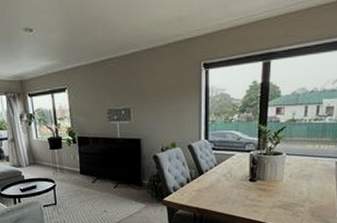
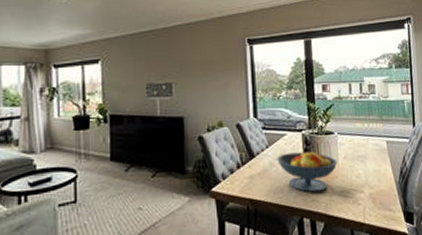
fruit bowl: none [224,169,281,205] -> present [277,150,337,193]

